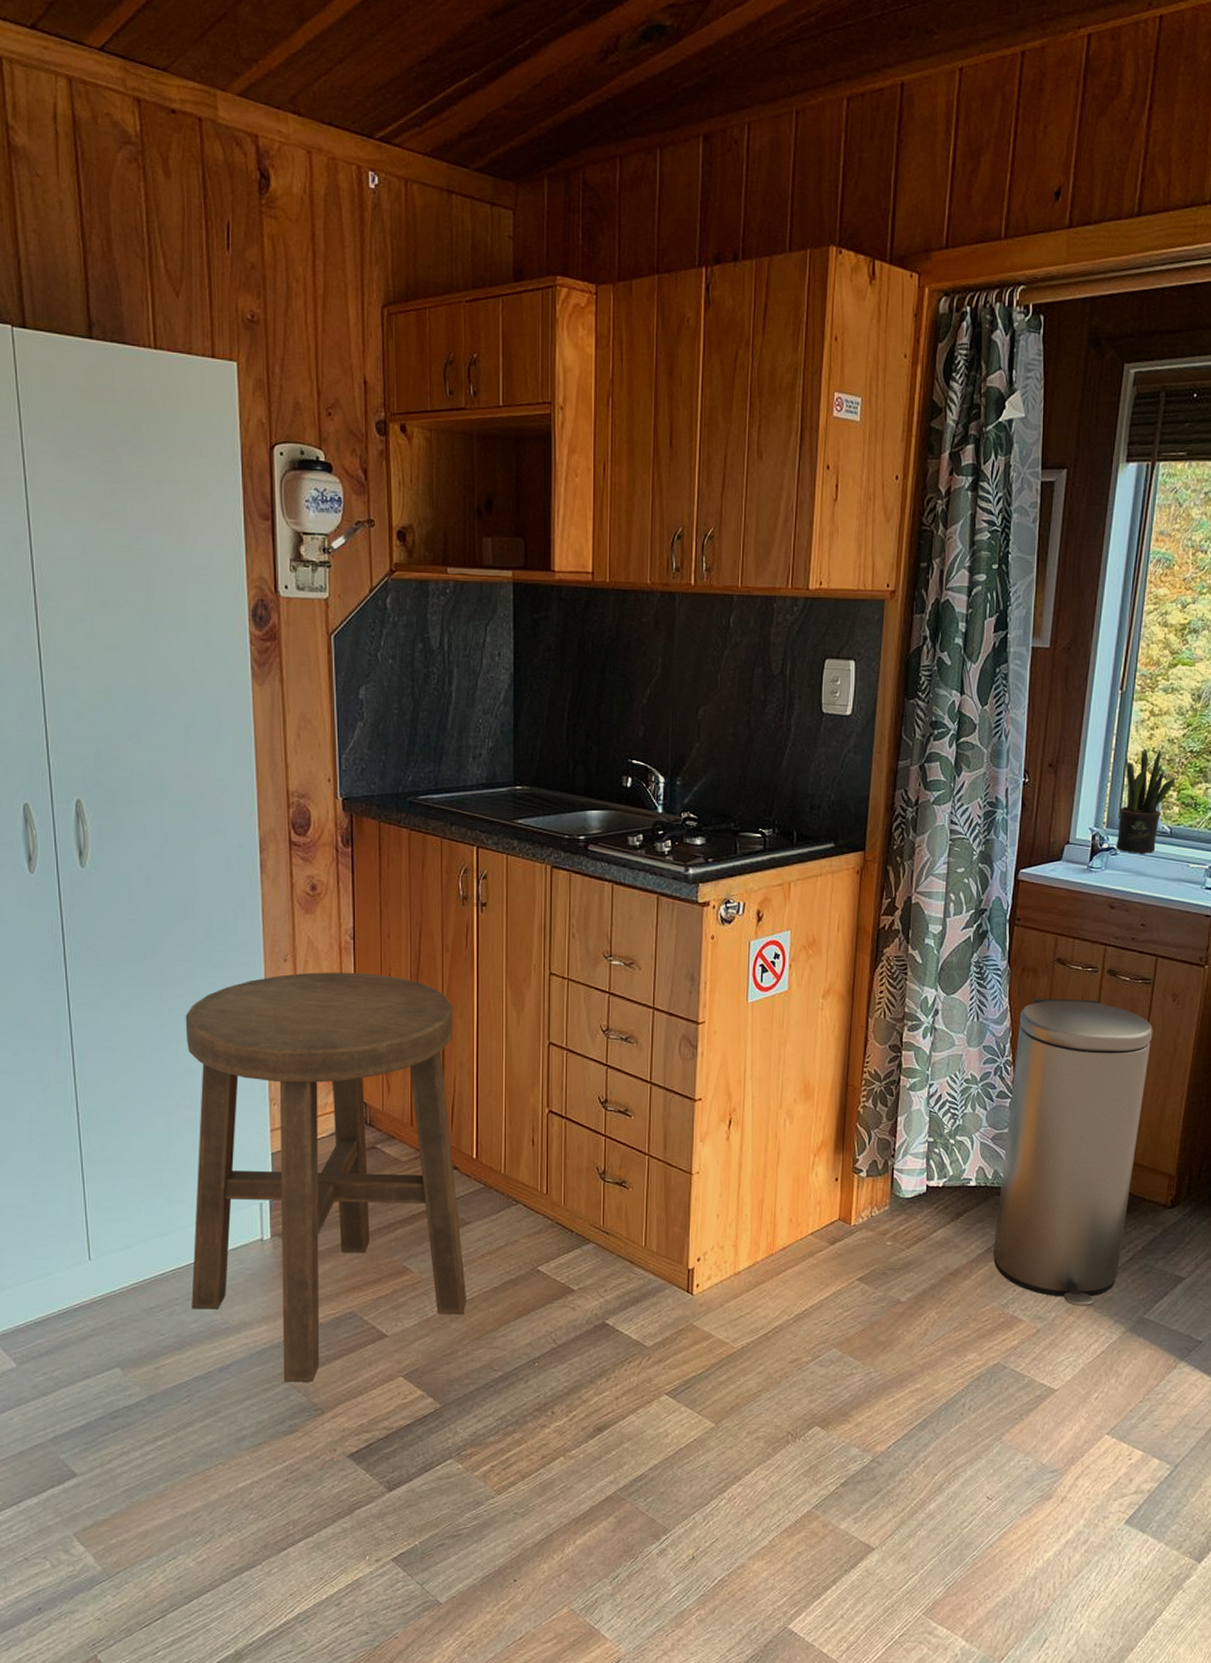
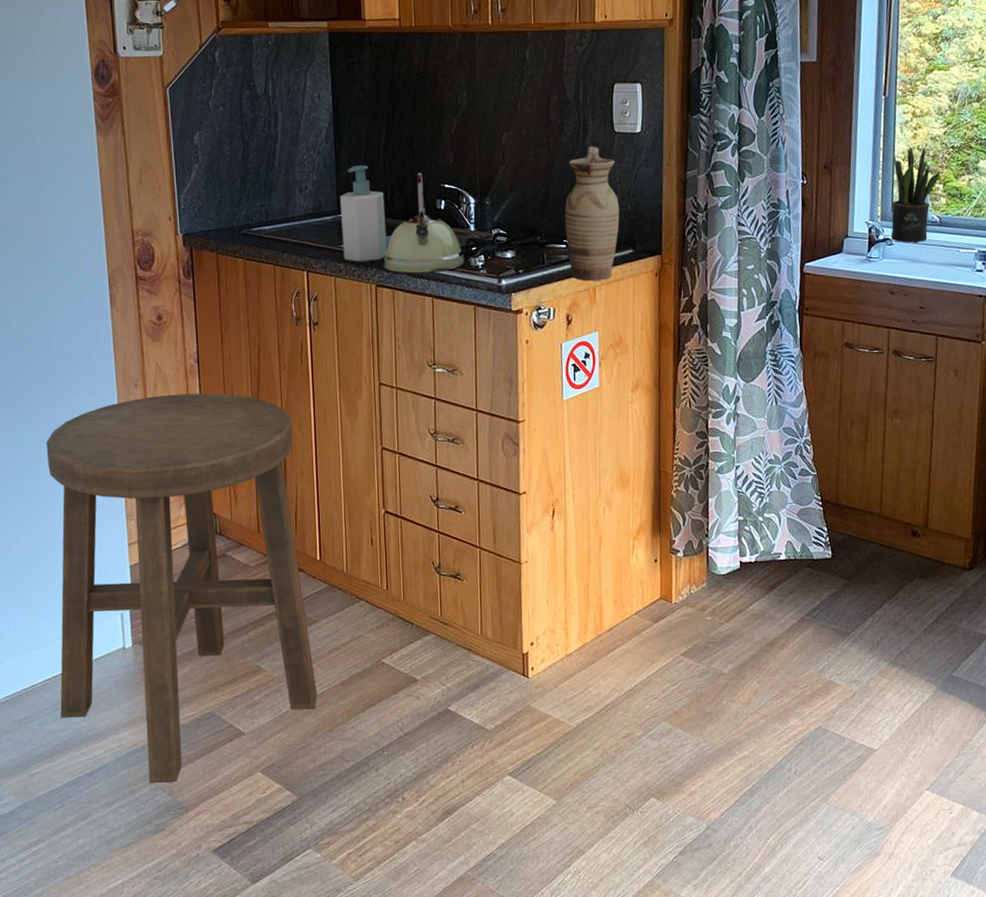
soap bottle: none [516,733,566,841] -> present [339,165,387,263]
kettle: none [560,745,651,856] -> present [383,172,466,274]
ceramic jug: none [761,727,822,876] -> present [564,146,620,281]
pedal bin: present [993,998,1153,1306] -> none [807,379,939,668]

